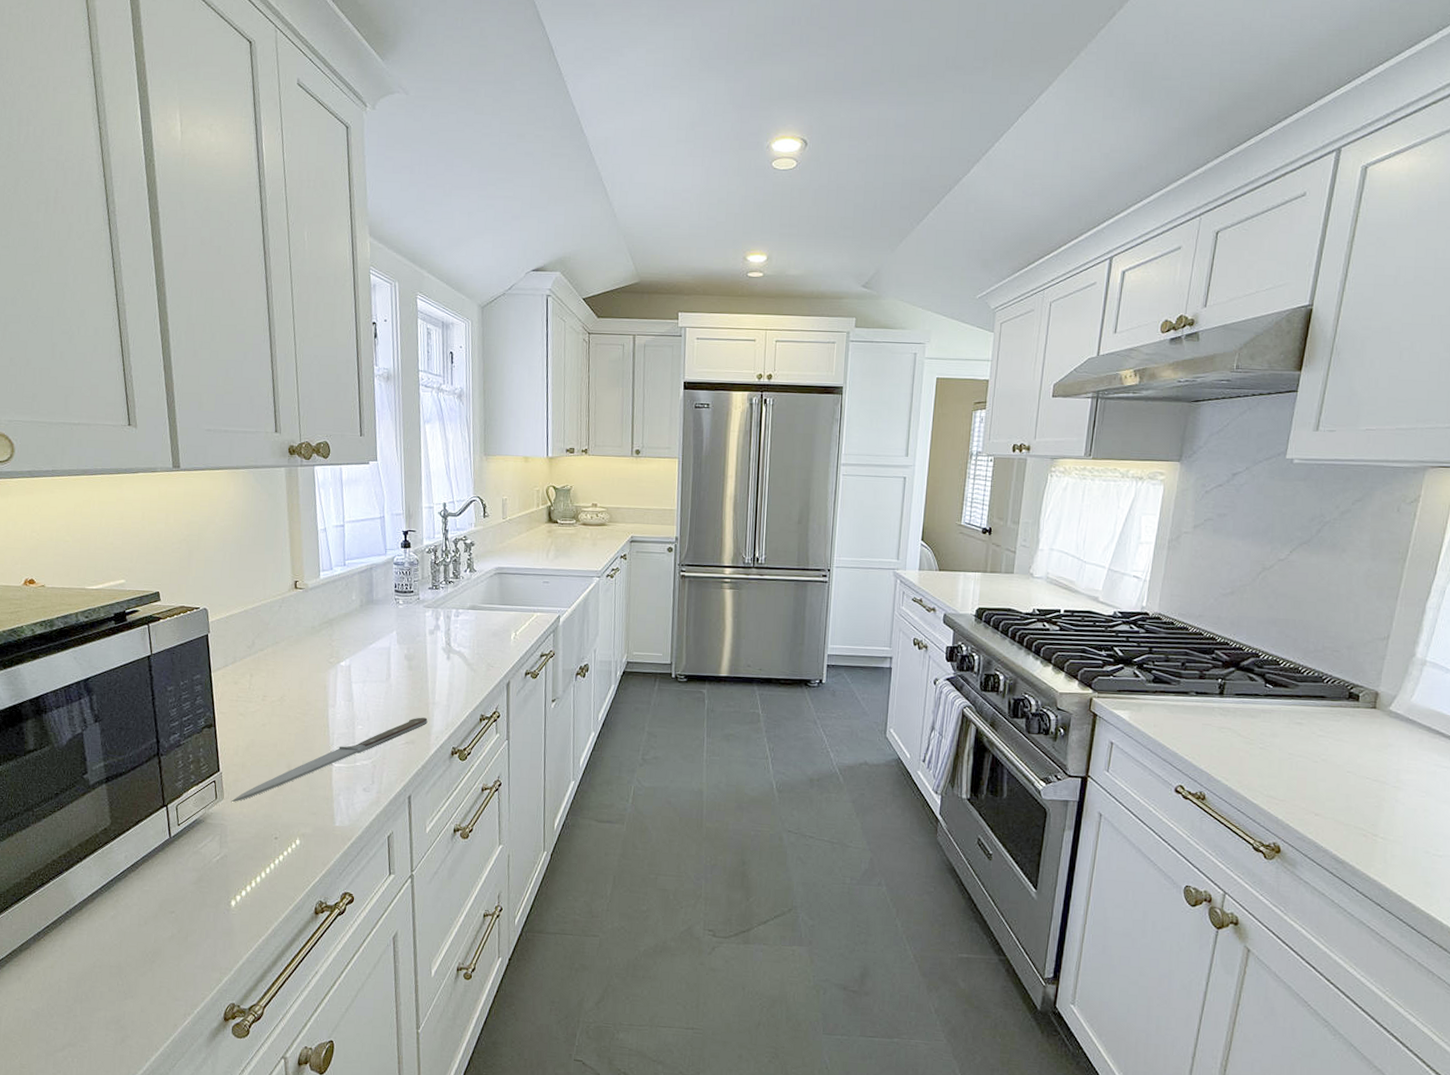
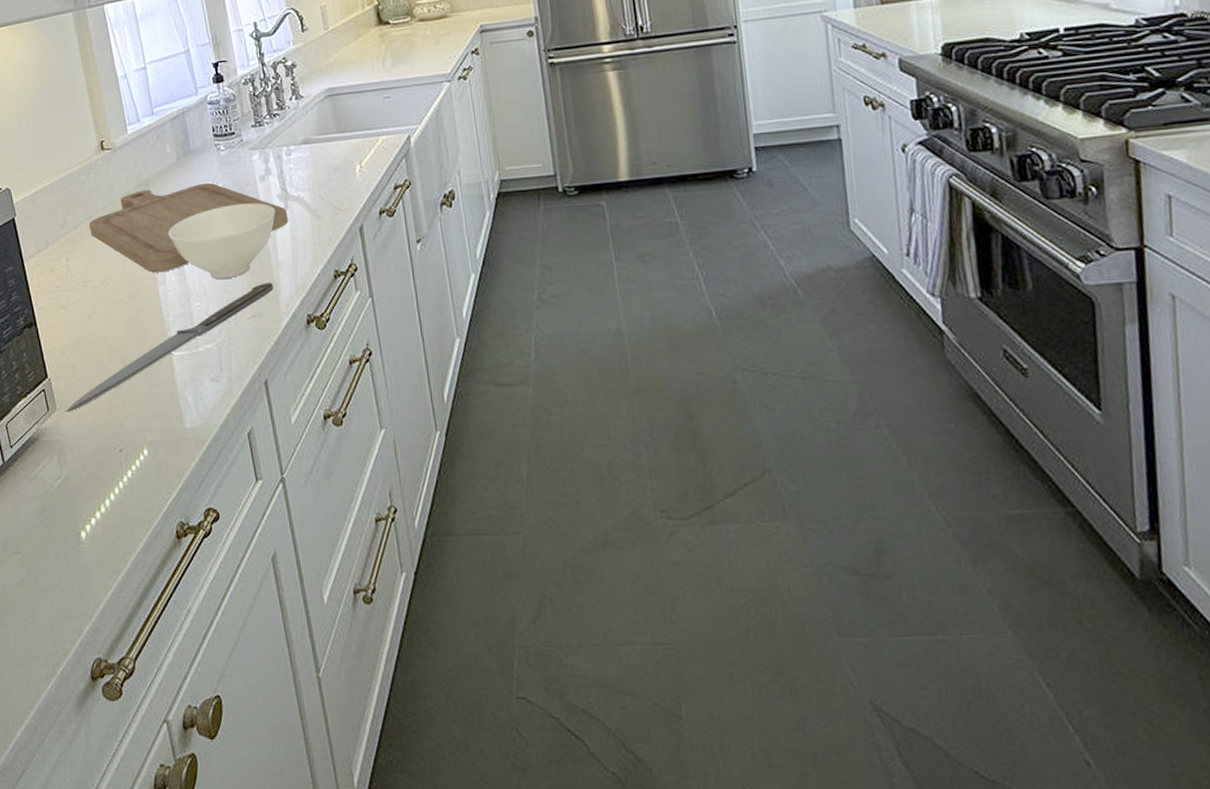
chopping board: none [274,627,449,698] -> present [89,183,289,273]
bowl: none [343,650,439,710] -> present [168,202,276,280]

